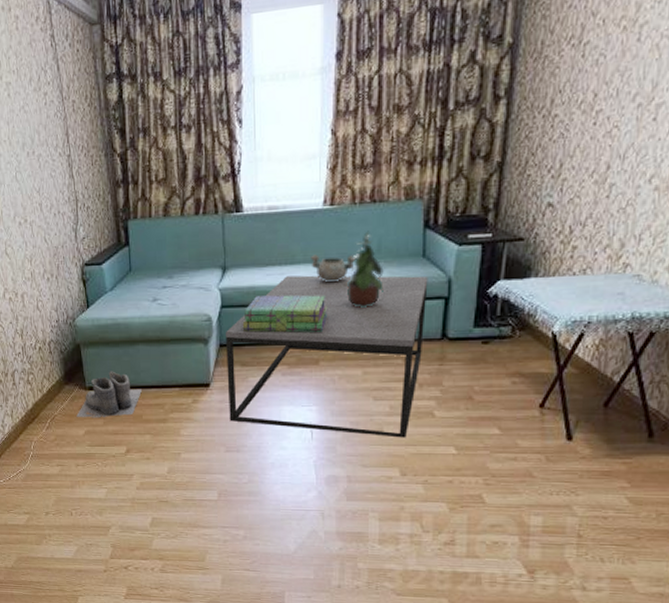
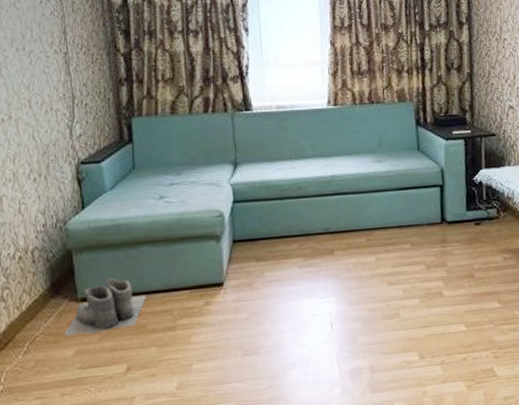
coffee table: present [226,275,428,438] -> none [239,167,426,322]
stack of books: present [242,294,328,333] -> none [255,187,339,226]
decorative bowl: present [311,254,357,283] -> none [319,149,361,175]
potted plant: present [346,230,384,308] -> none [353,128,387,198]

